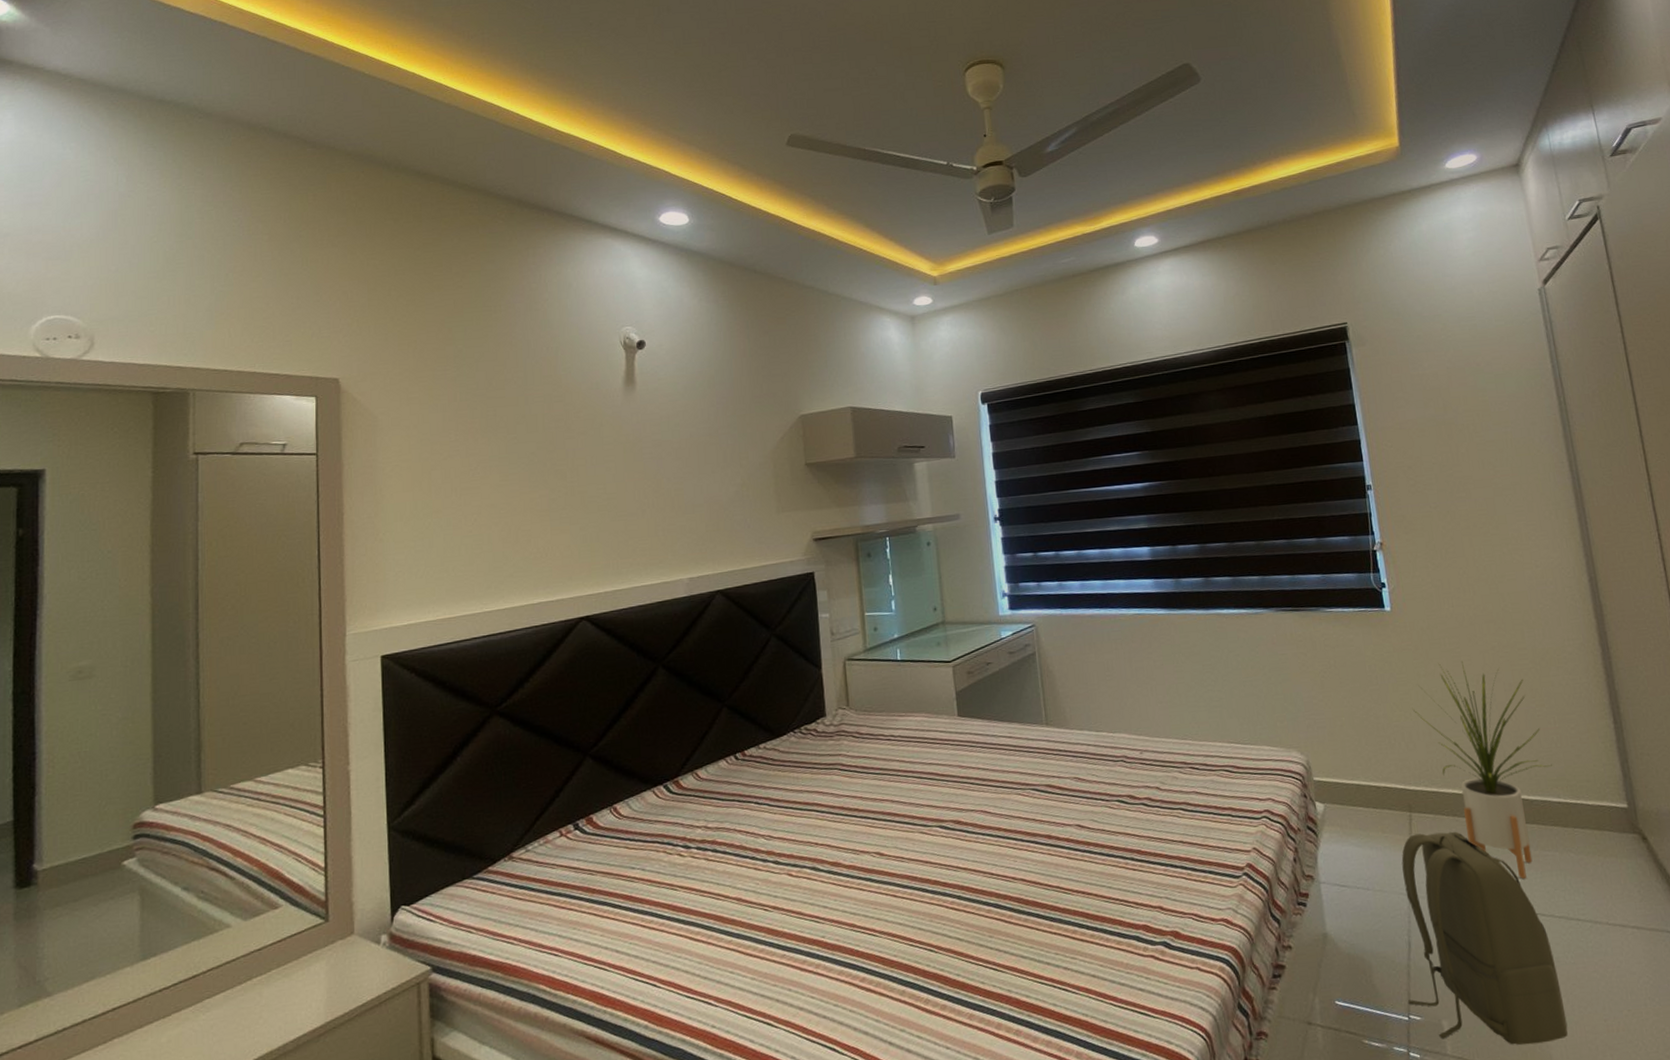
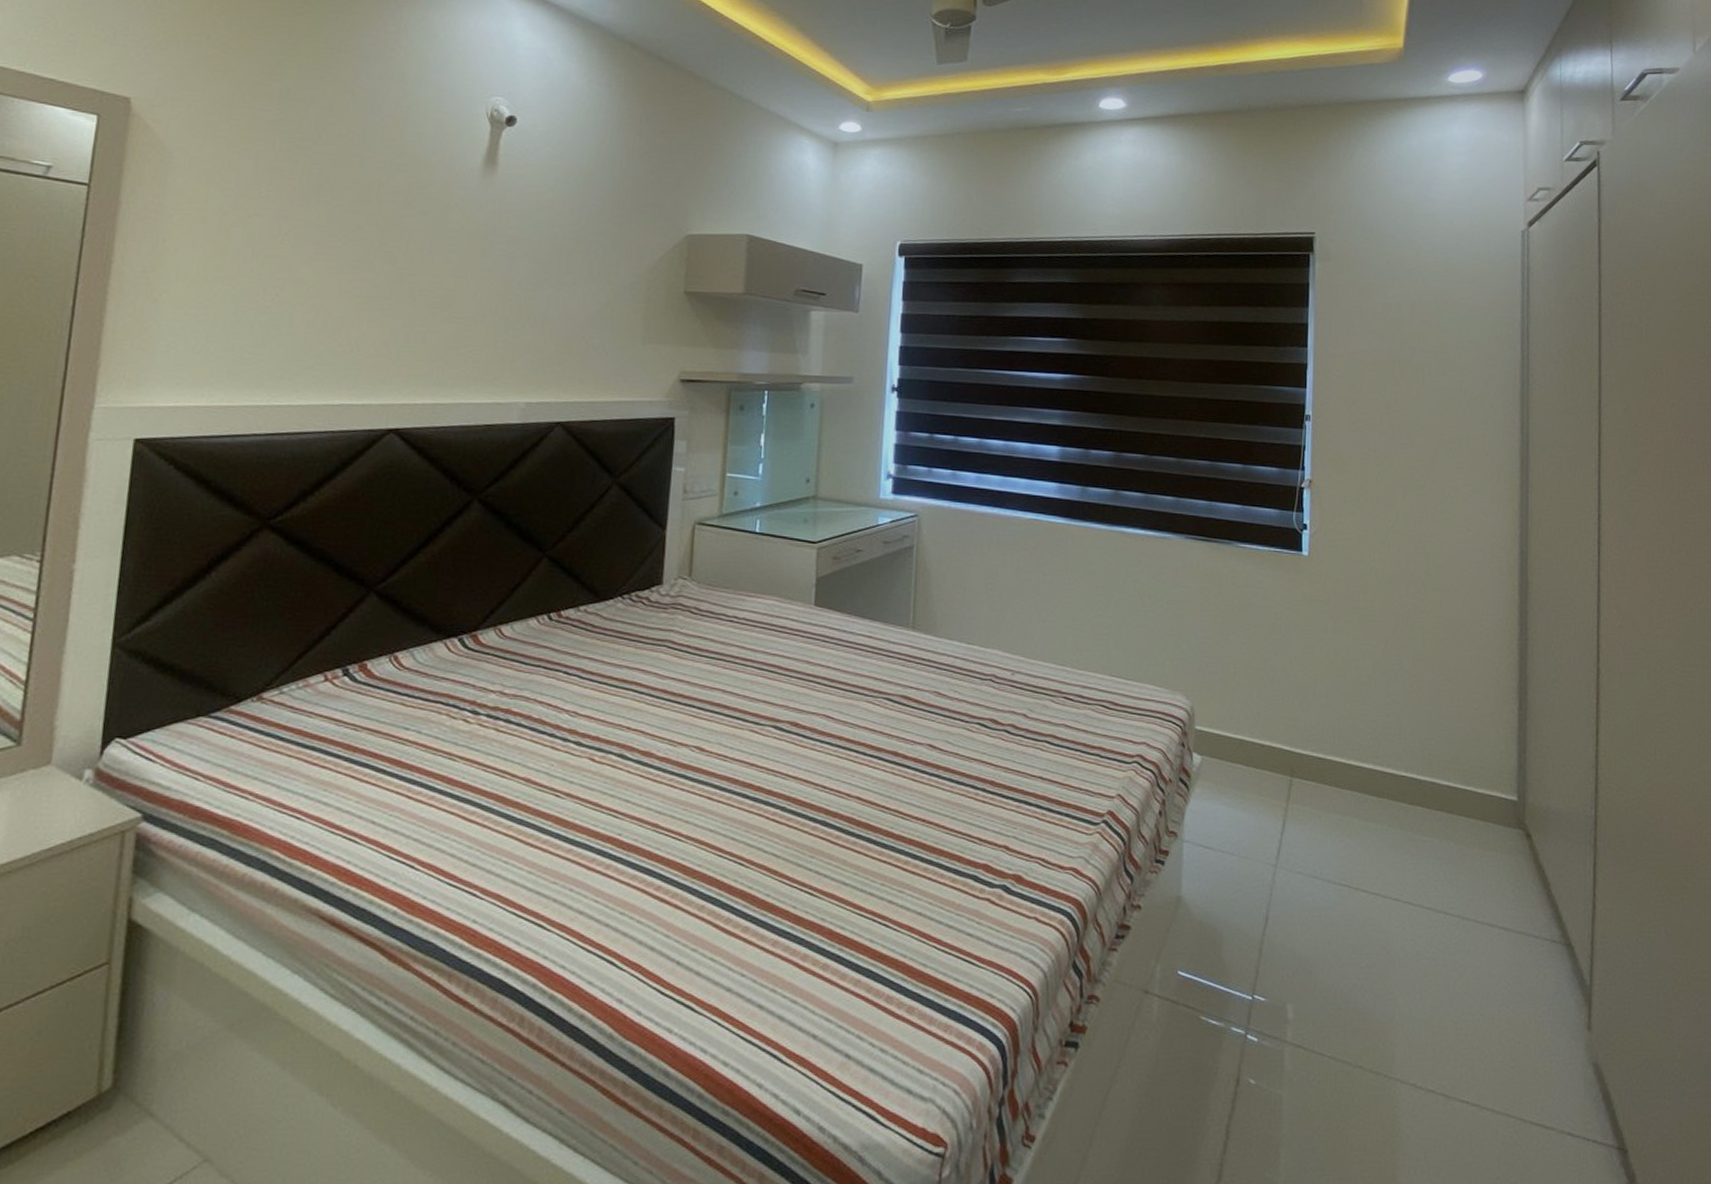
backpack: present [1401,831,1568,1045] -> none [1255,801,1416,1040]
house plant: present [1412,661,1552,879] -> none [1312,621,1448,863]

